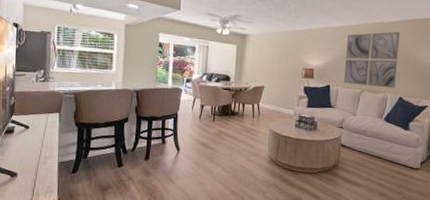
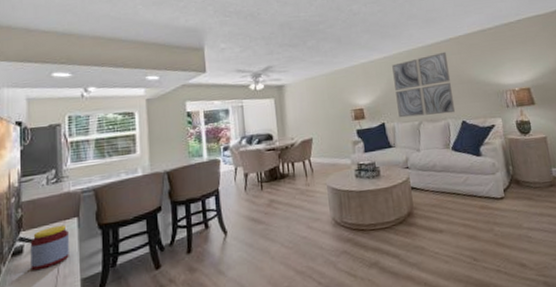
jar: none [19,116,51,149] -> present [30,225,69,271]

